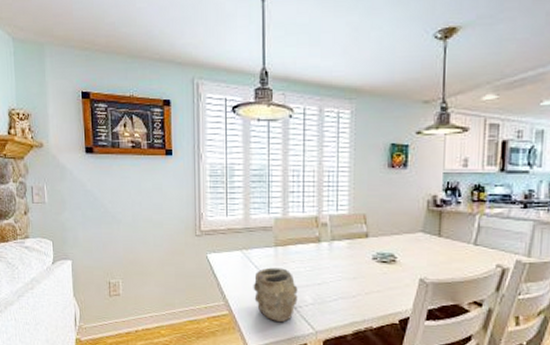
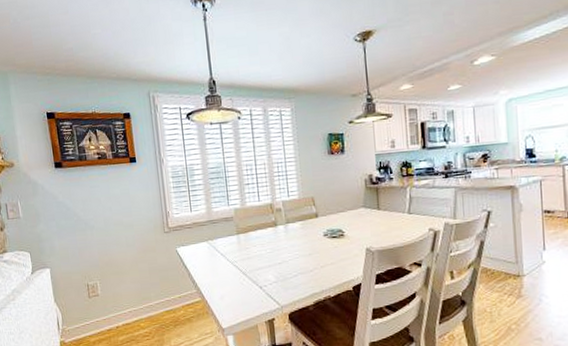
bowl: present [253,267,298,322] -> none [221,253,262,302]

